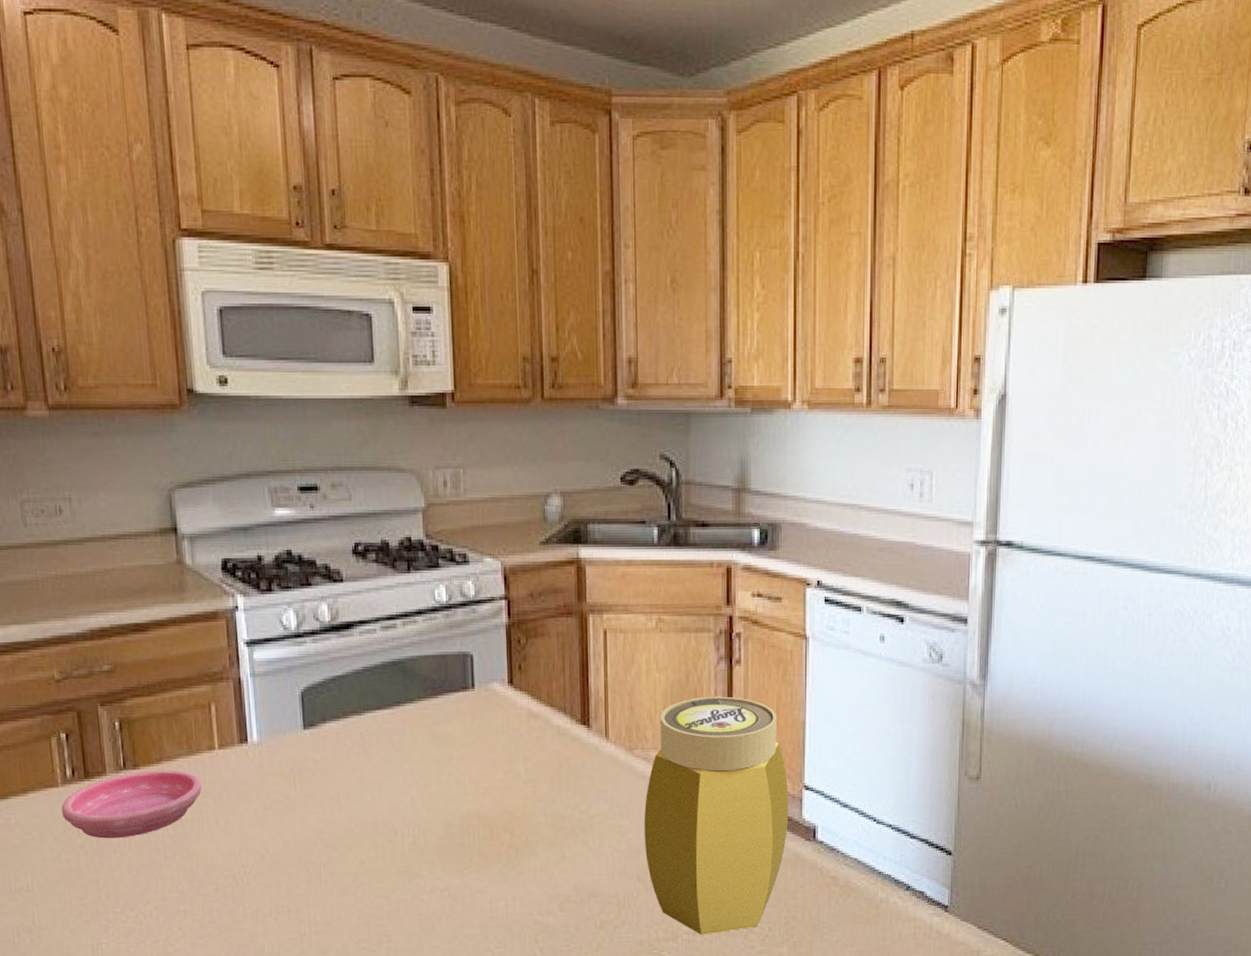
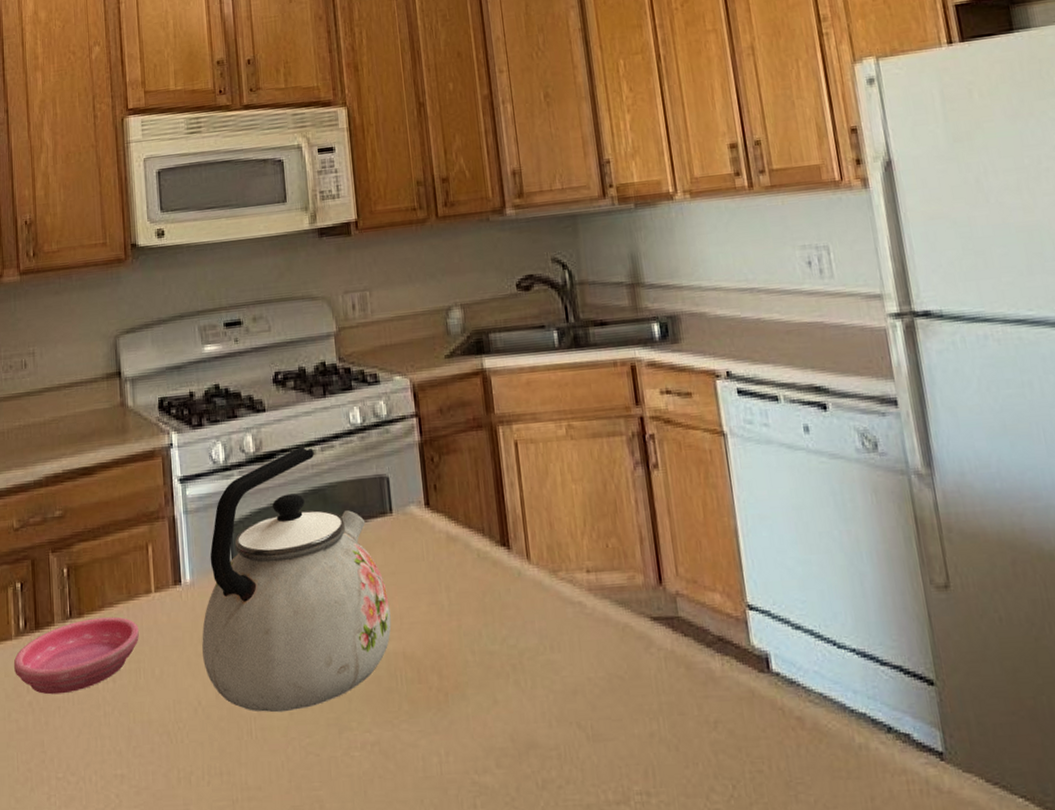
kettle: none [270,620,467,861] -> present [202,447,392,713]
jar: present [643,696,789,935] -> none [575,505,737,796]

